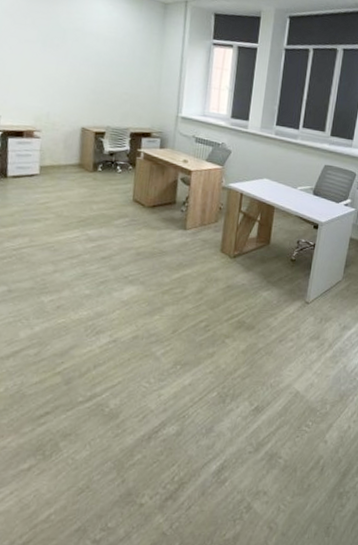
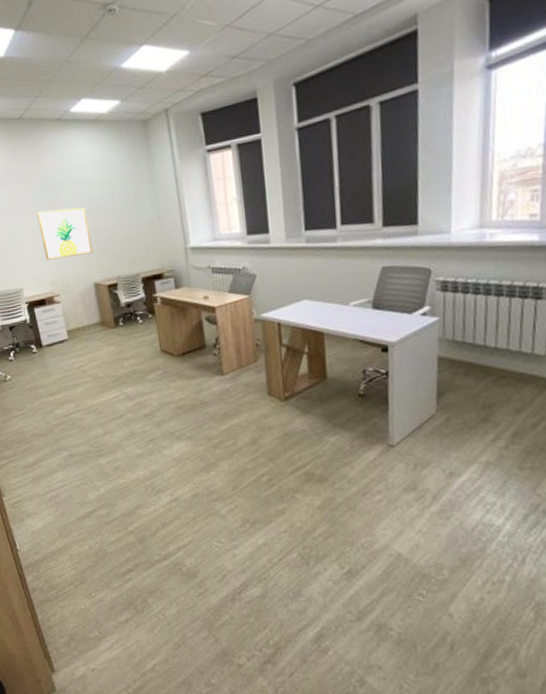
wall art: none [35,48,91,101] -> present [37,207,93,260]

